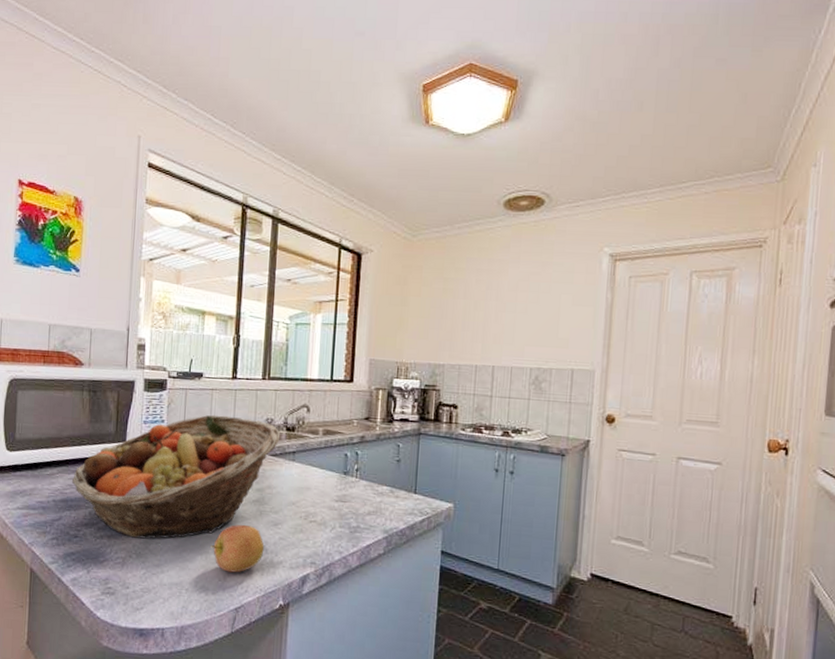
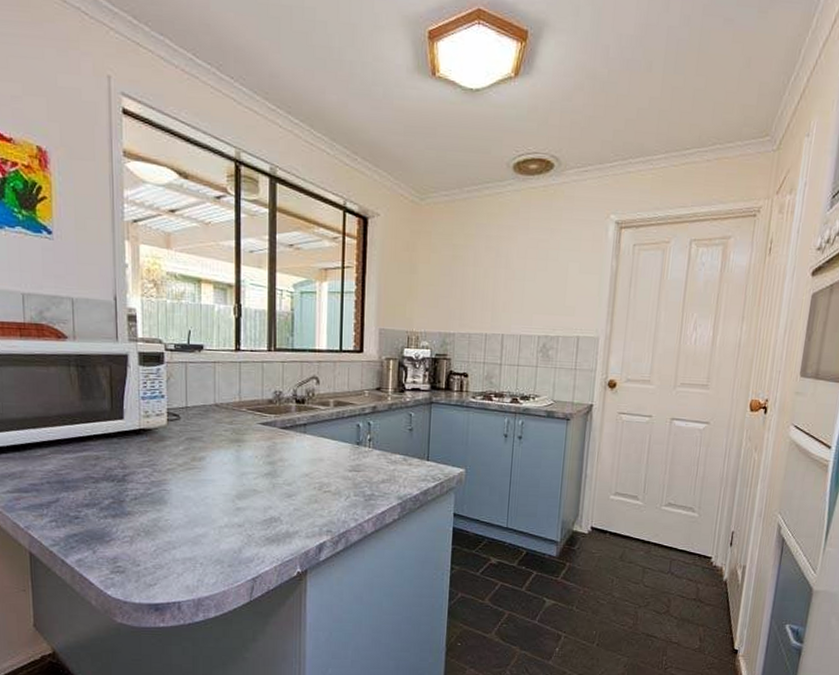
fruit basket: present [71,414,281,539] -> none [66,388,290,517]
apple: present [211,525,265,573] -> none [223,498,279,545]

